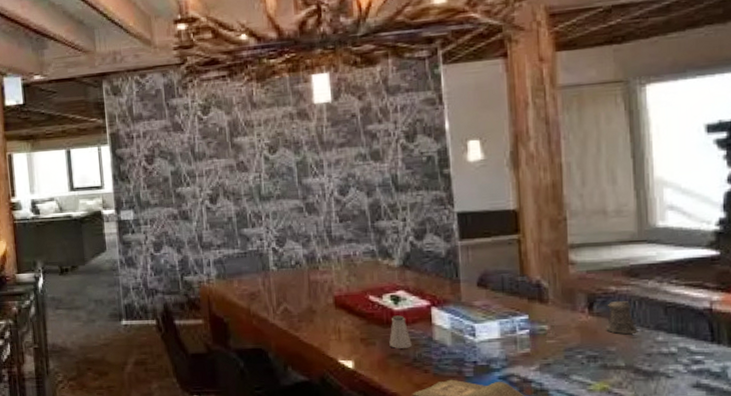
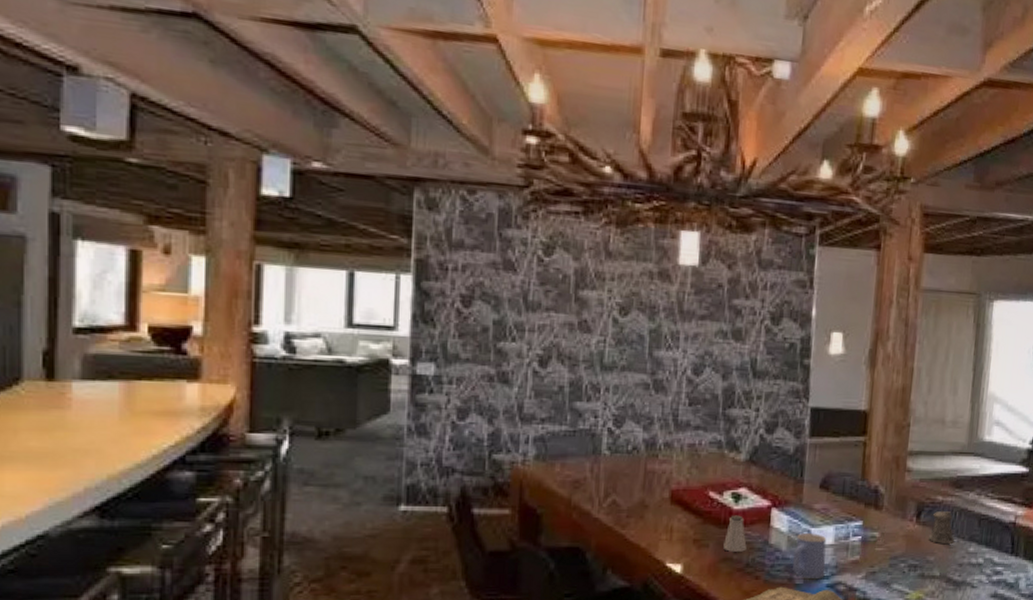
mug: none [459,329,495,371] -> present [792,533,827,578]

